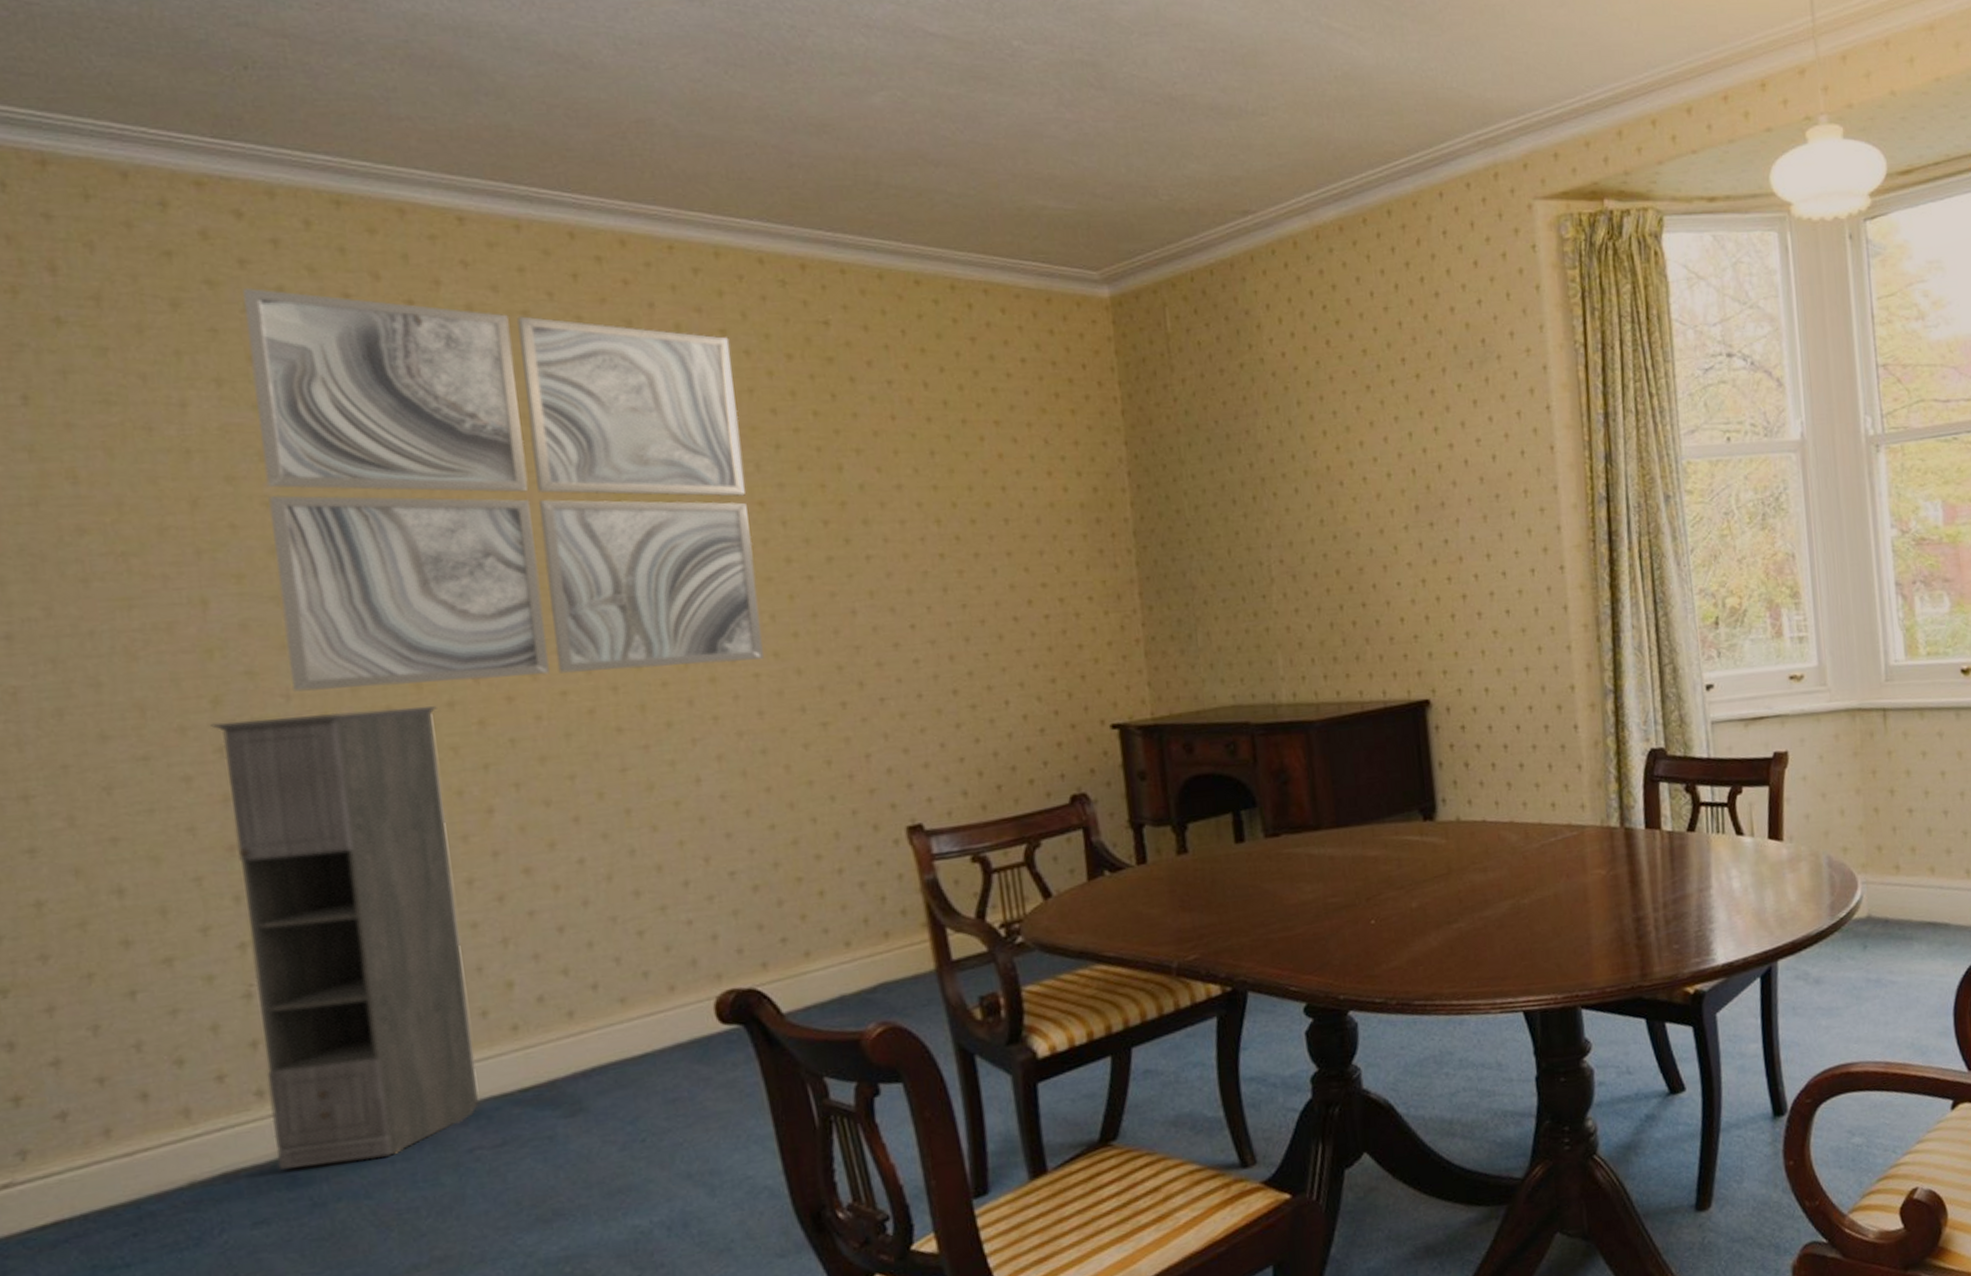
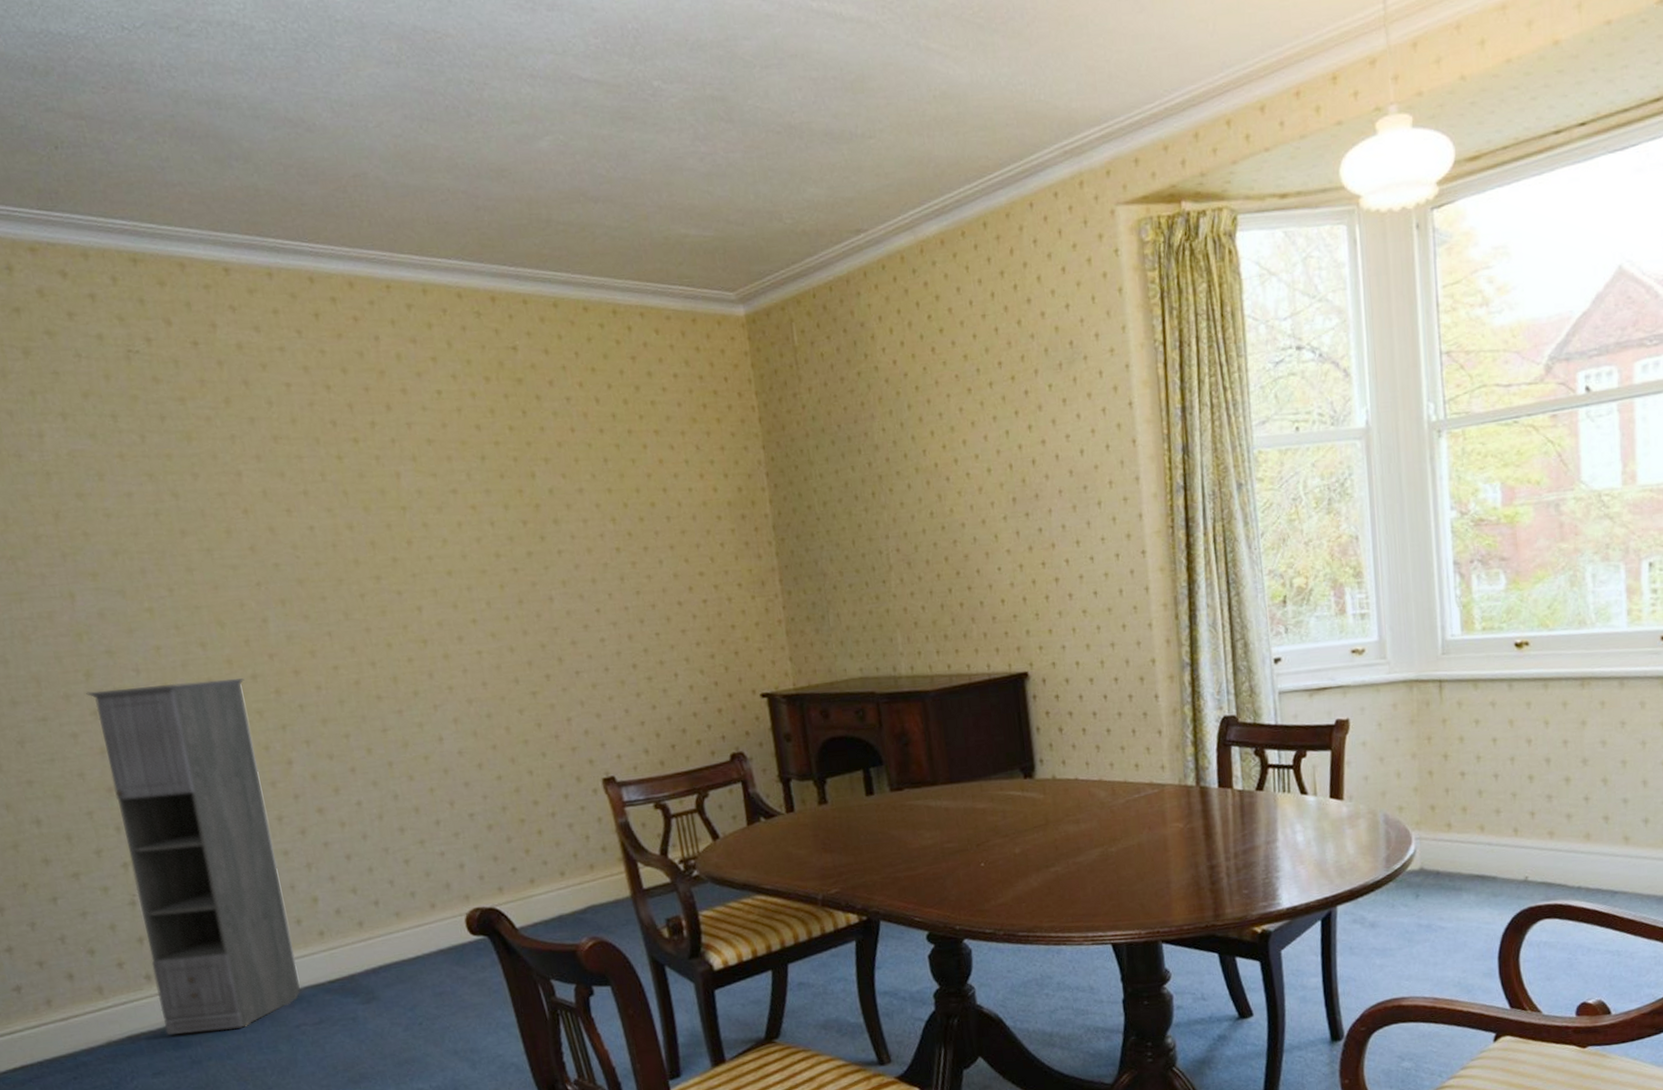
wall art: present [243,287,764,692] -> none [73,336,484,667]

